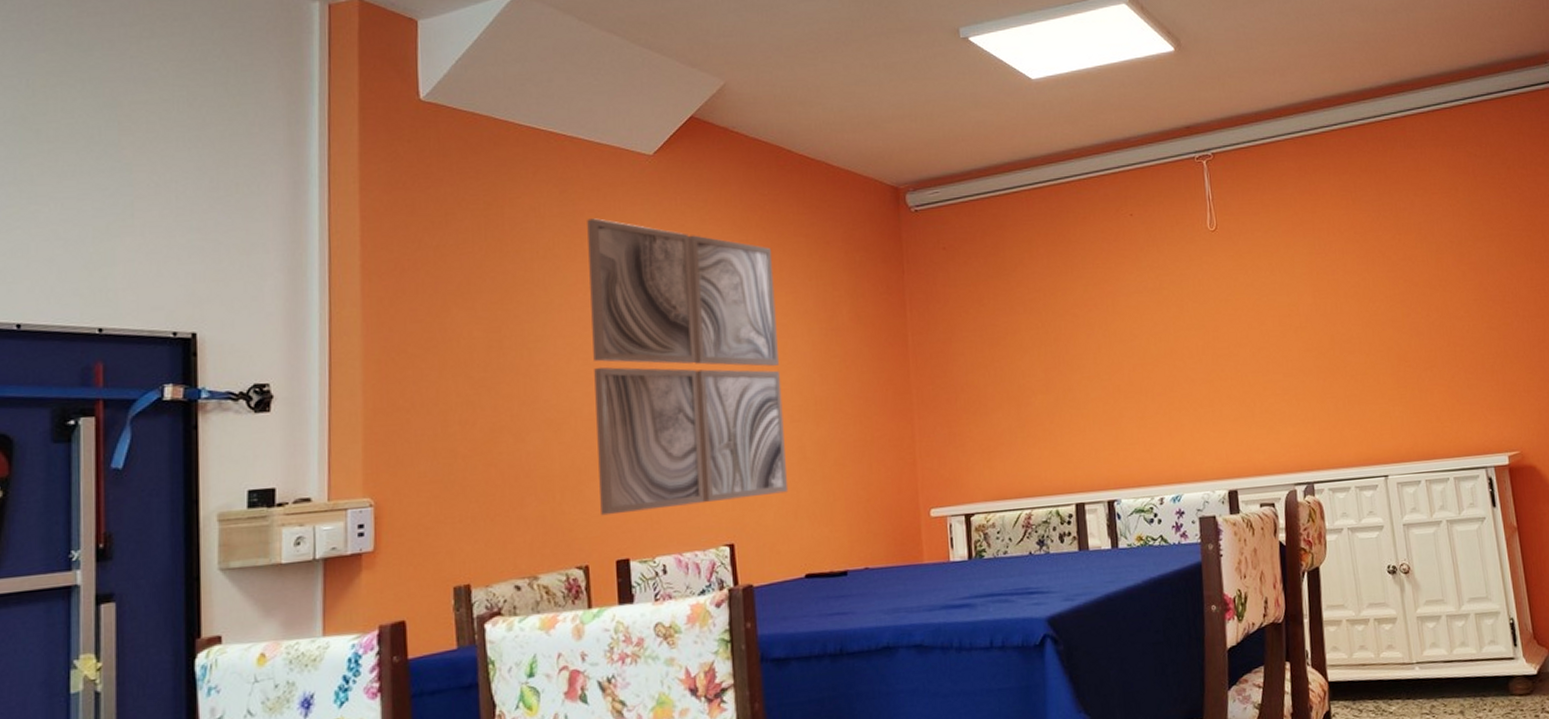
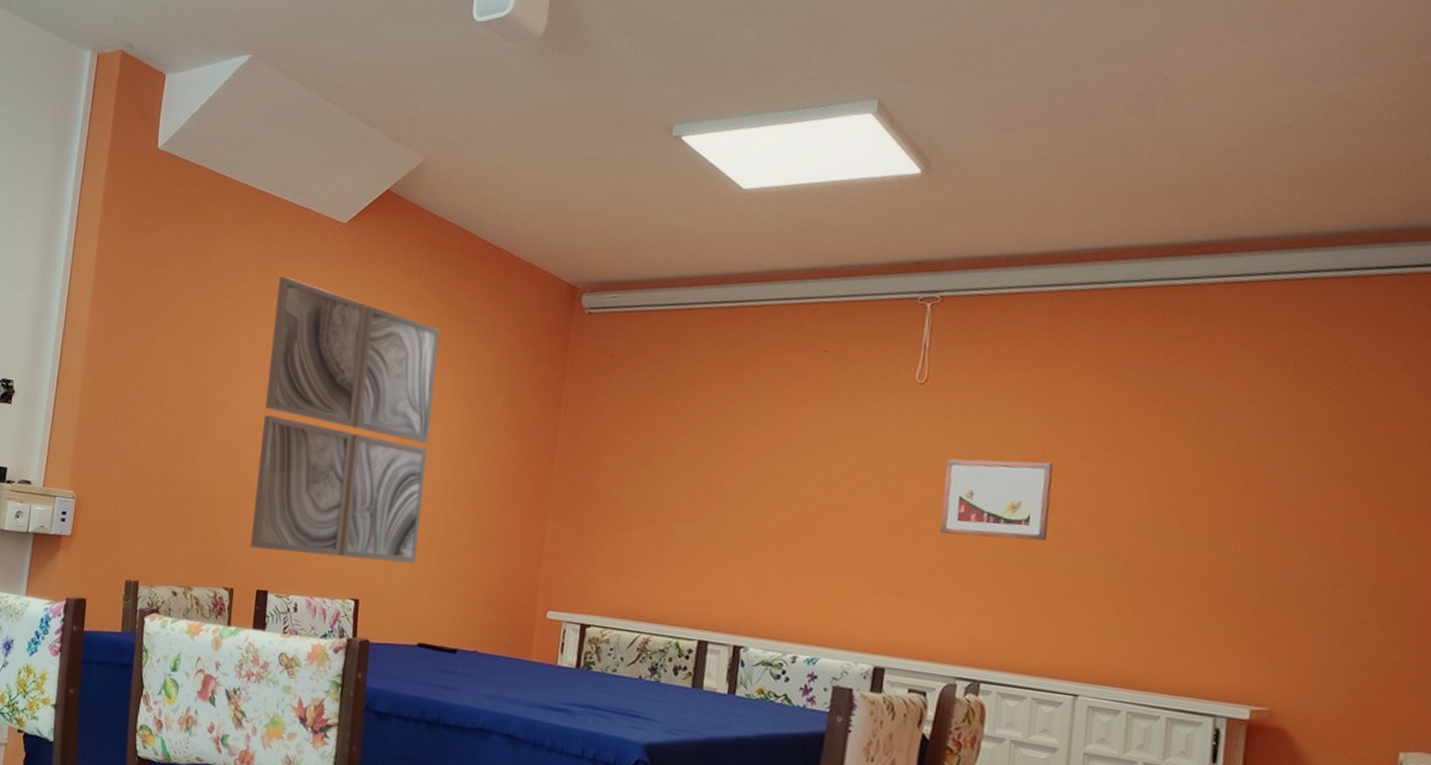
wall art: none [1246,281,1335,358] -> present [939,458,1054,541]

